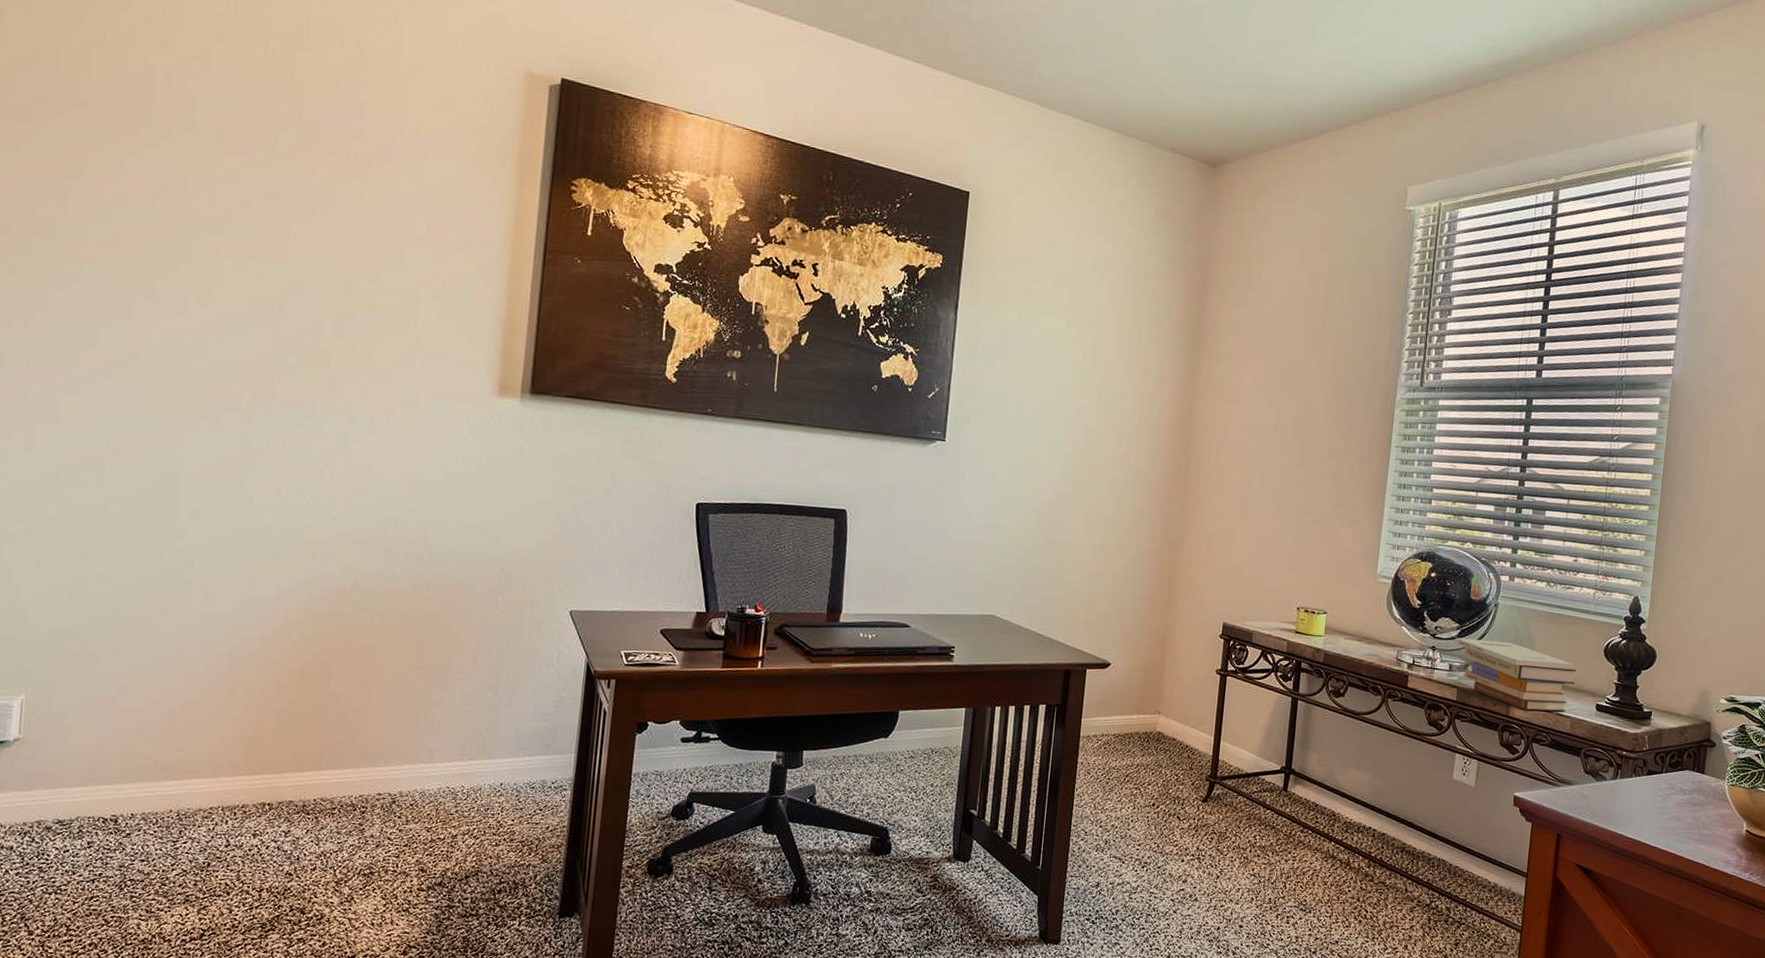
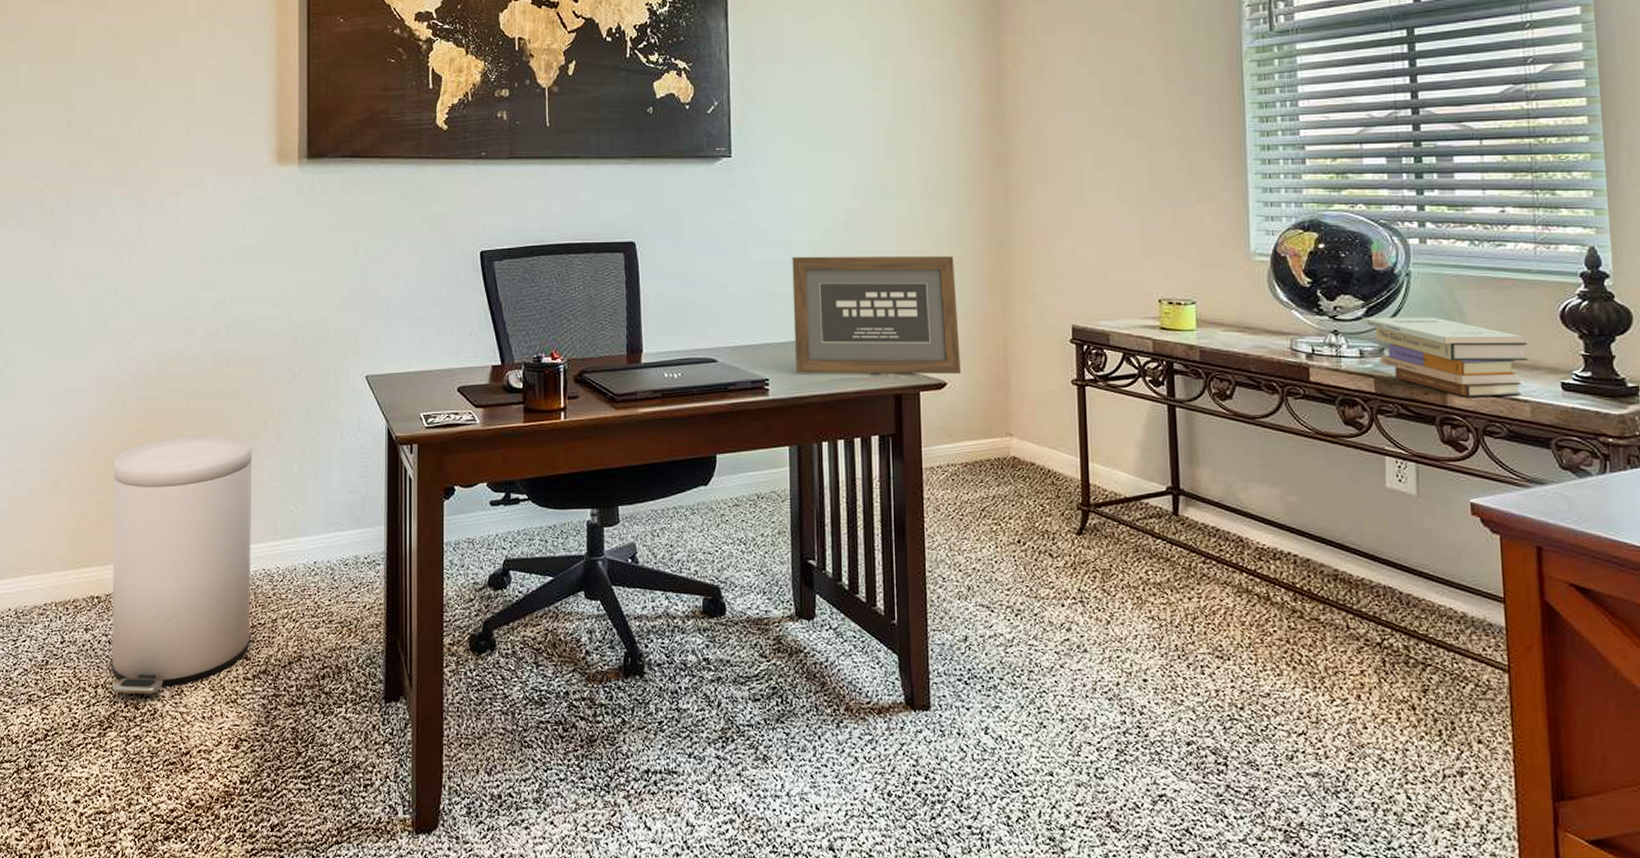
pedal bin: none [277,653,447,900] -> present [111,435,253,695]
picture frame: none [980,538,1132,656] -> present [792,255,961,374]

